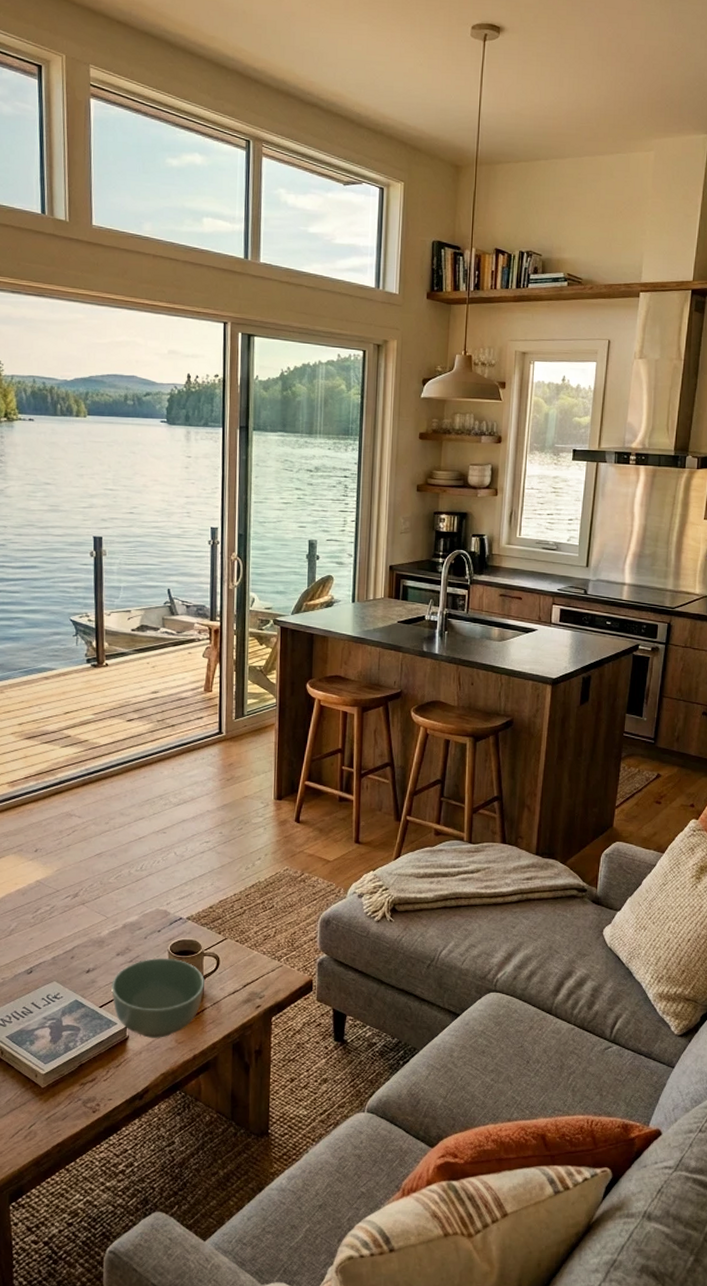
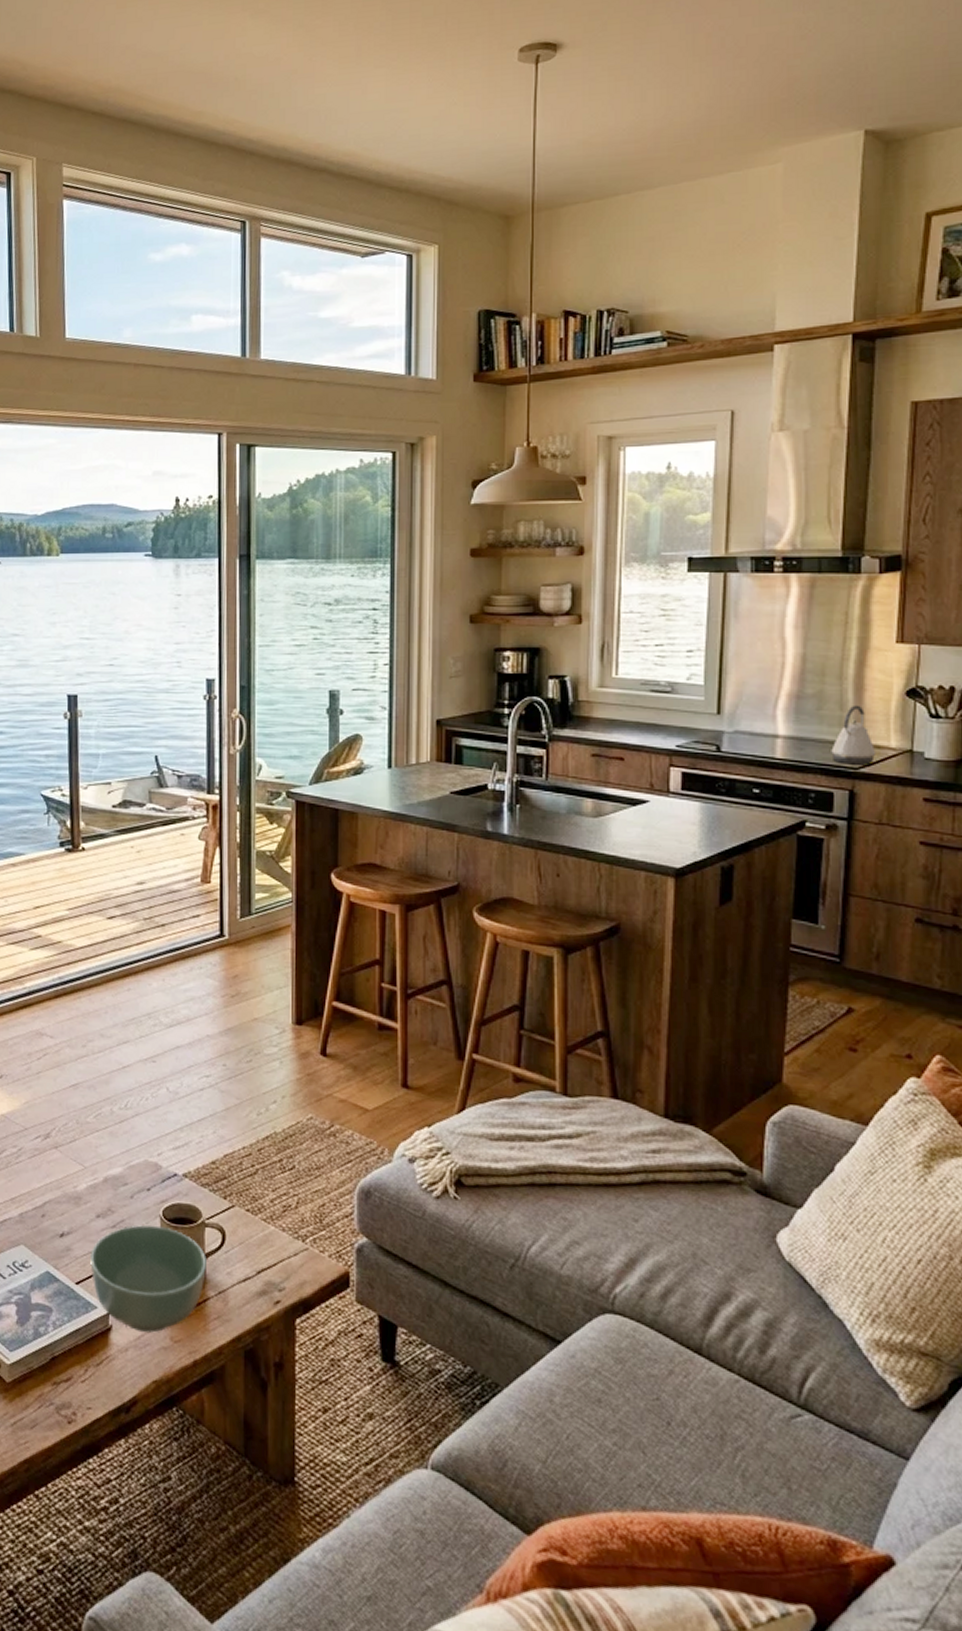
kettle: none [658,563,687,606] -> present [831,705,877,765]

